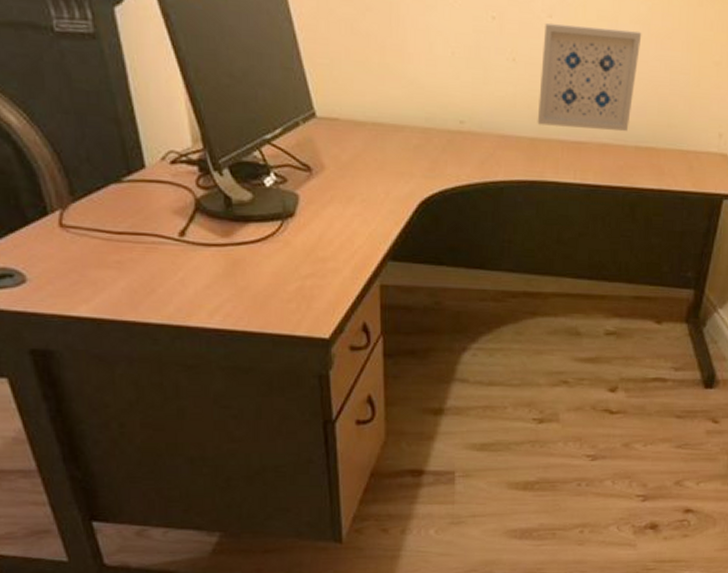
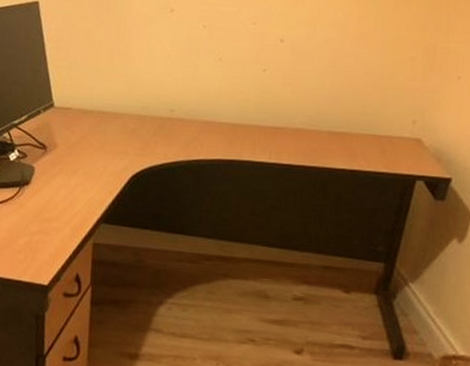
wall art: present [537,23,642,132] -> none [238,29,339,119]

